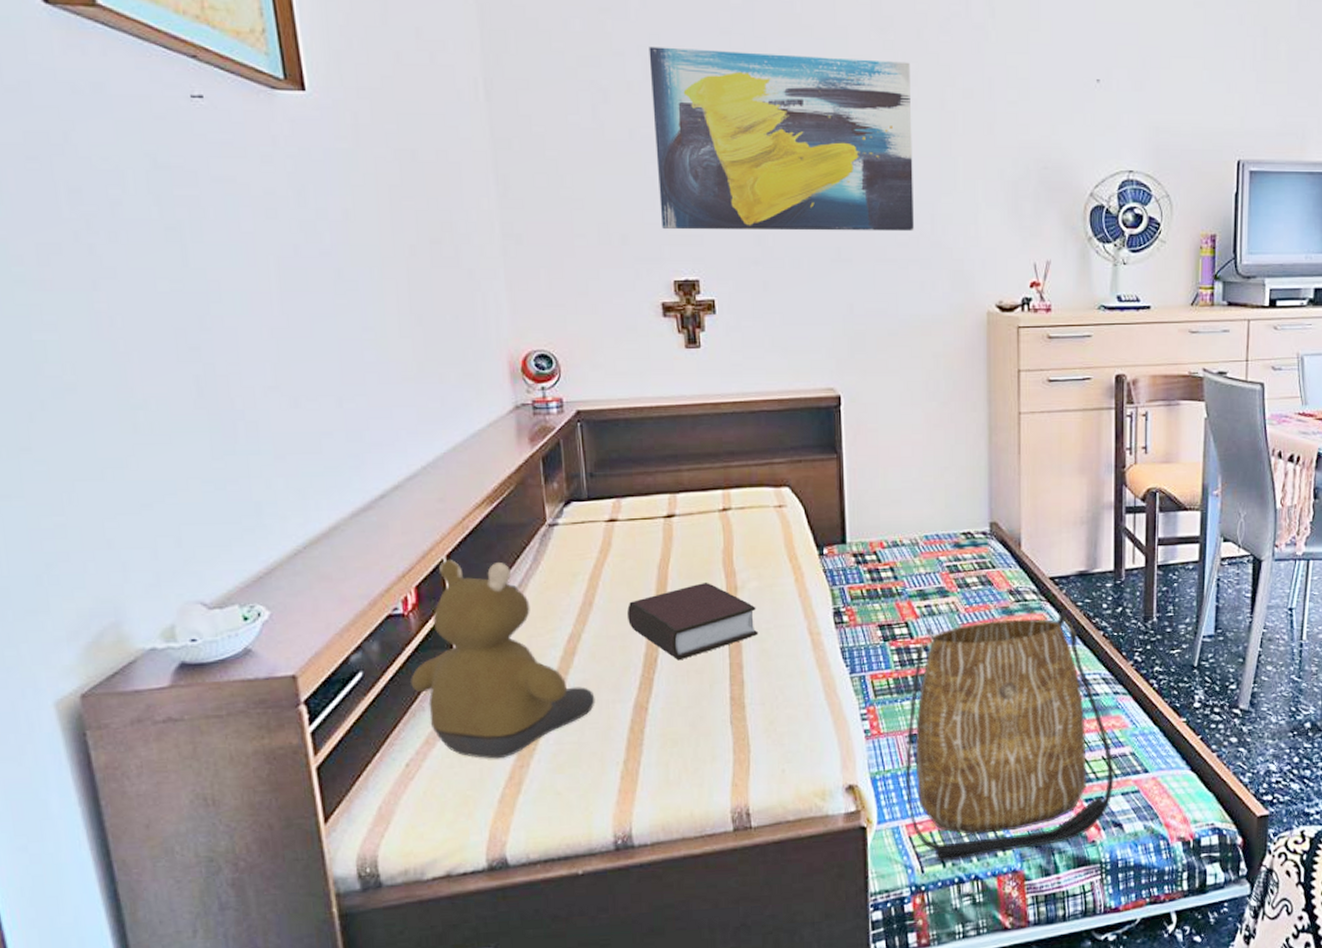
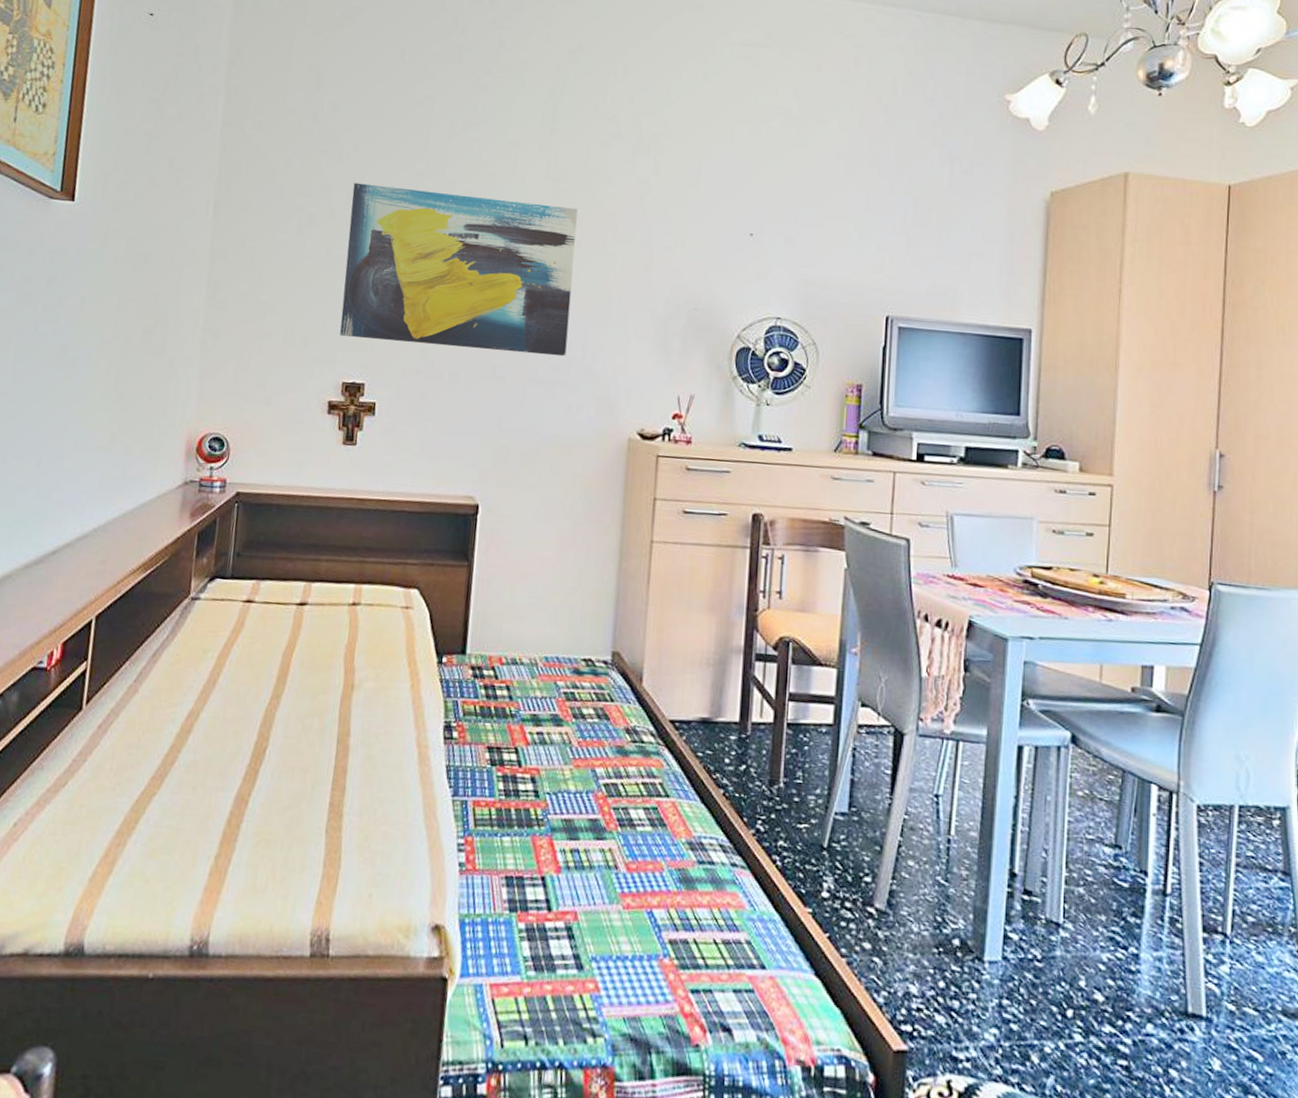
bear: present [410,560,595,759] -> none [37,620,201,833]
bible: present [627,583,759,661] -> none [245,676,369,755]
tote bag: present [905,611,1114,862] -> none [494,750,726,1040]

